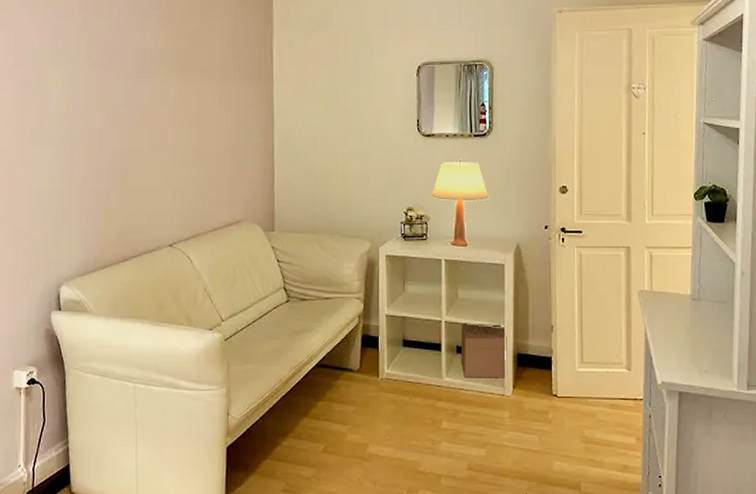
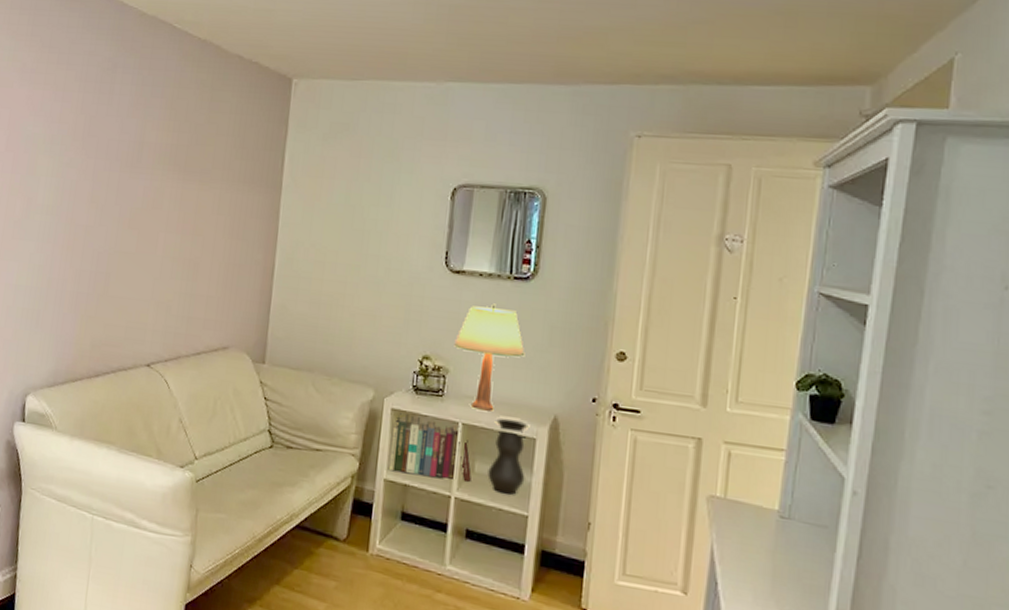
books: none [388,258,456,308] -> present [388,413,471,483]
decorative box: present [460,324,507,378] -> none [469,503,531,578]
vase: none [469,251,499,312] -> present [487,419,528,495]

